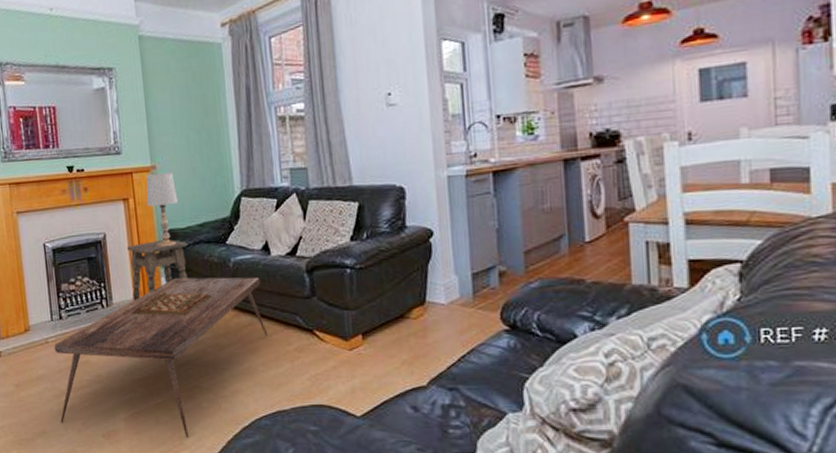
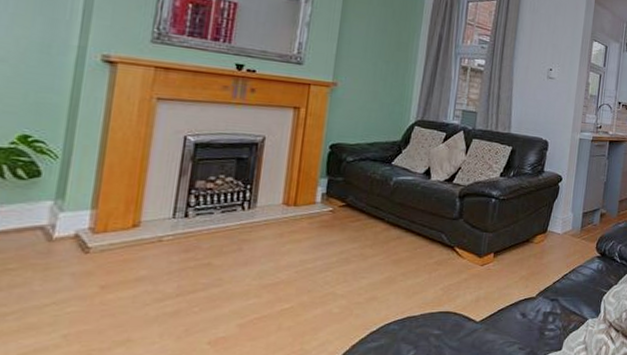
coffee table: present [54,277,268,437] -> none [155,189,416,343]
side table: present [126,239,188,302] -> none [281,151,353,207]
table lamp: present [146,173,179,248] -> none [319,89,354,160]

